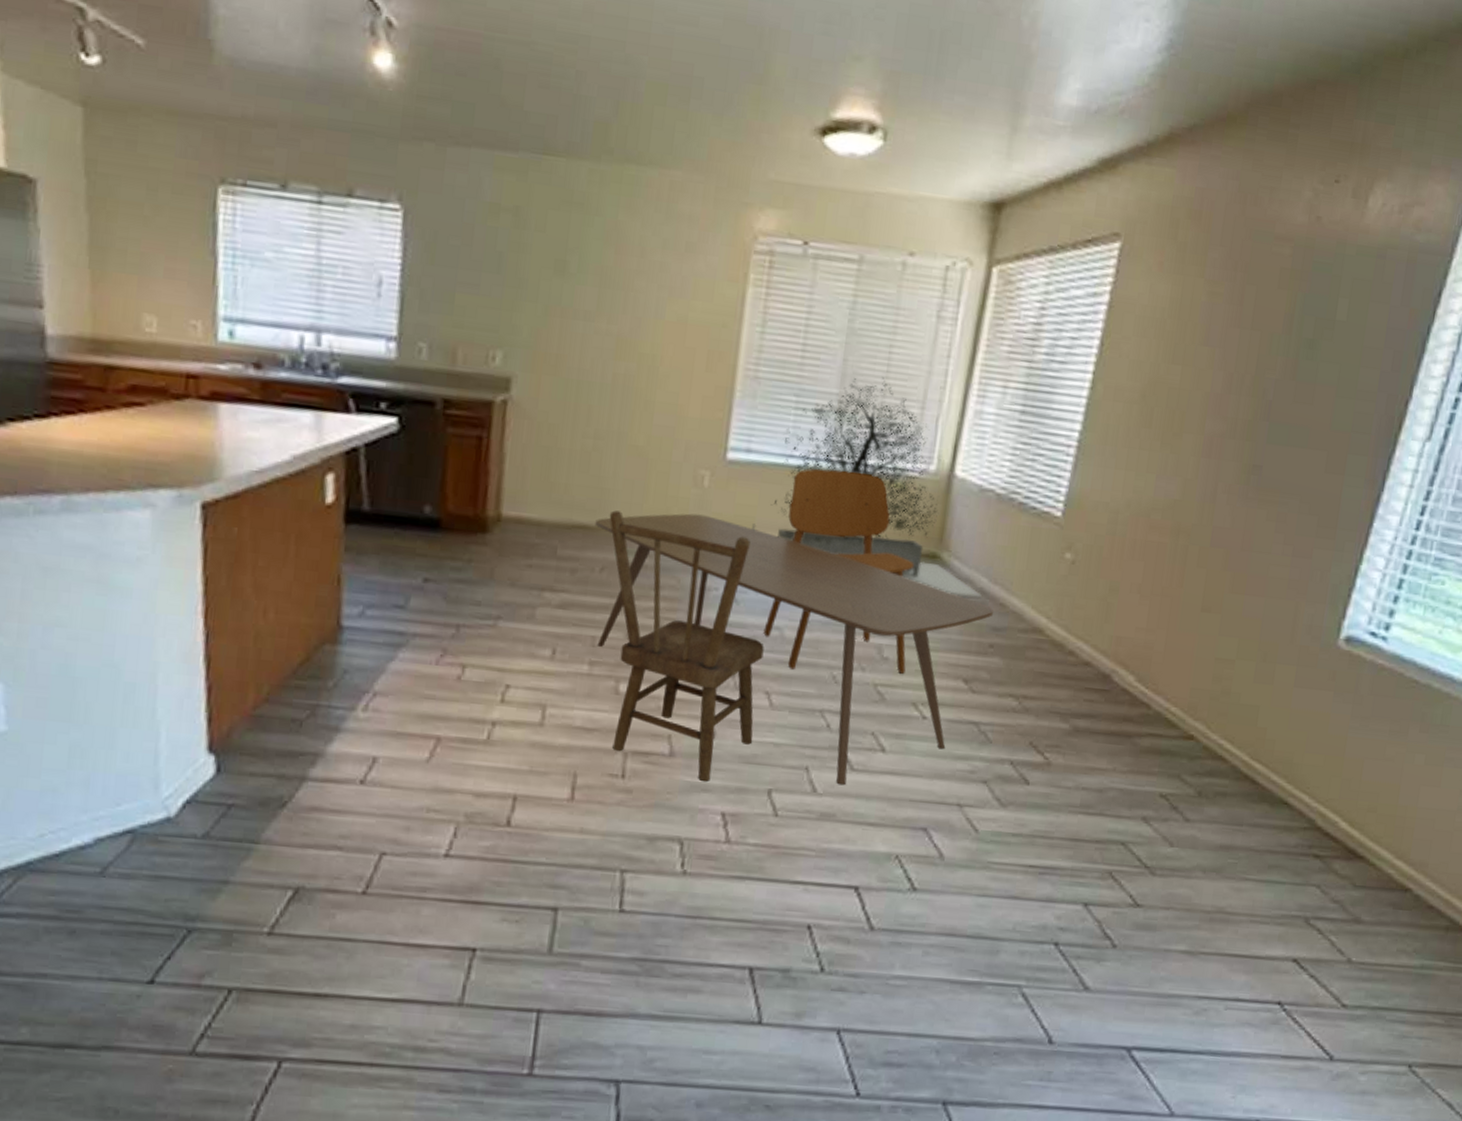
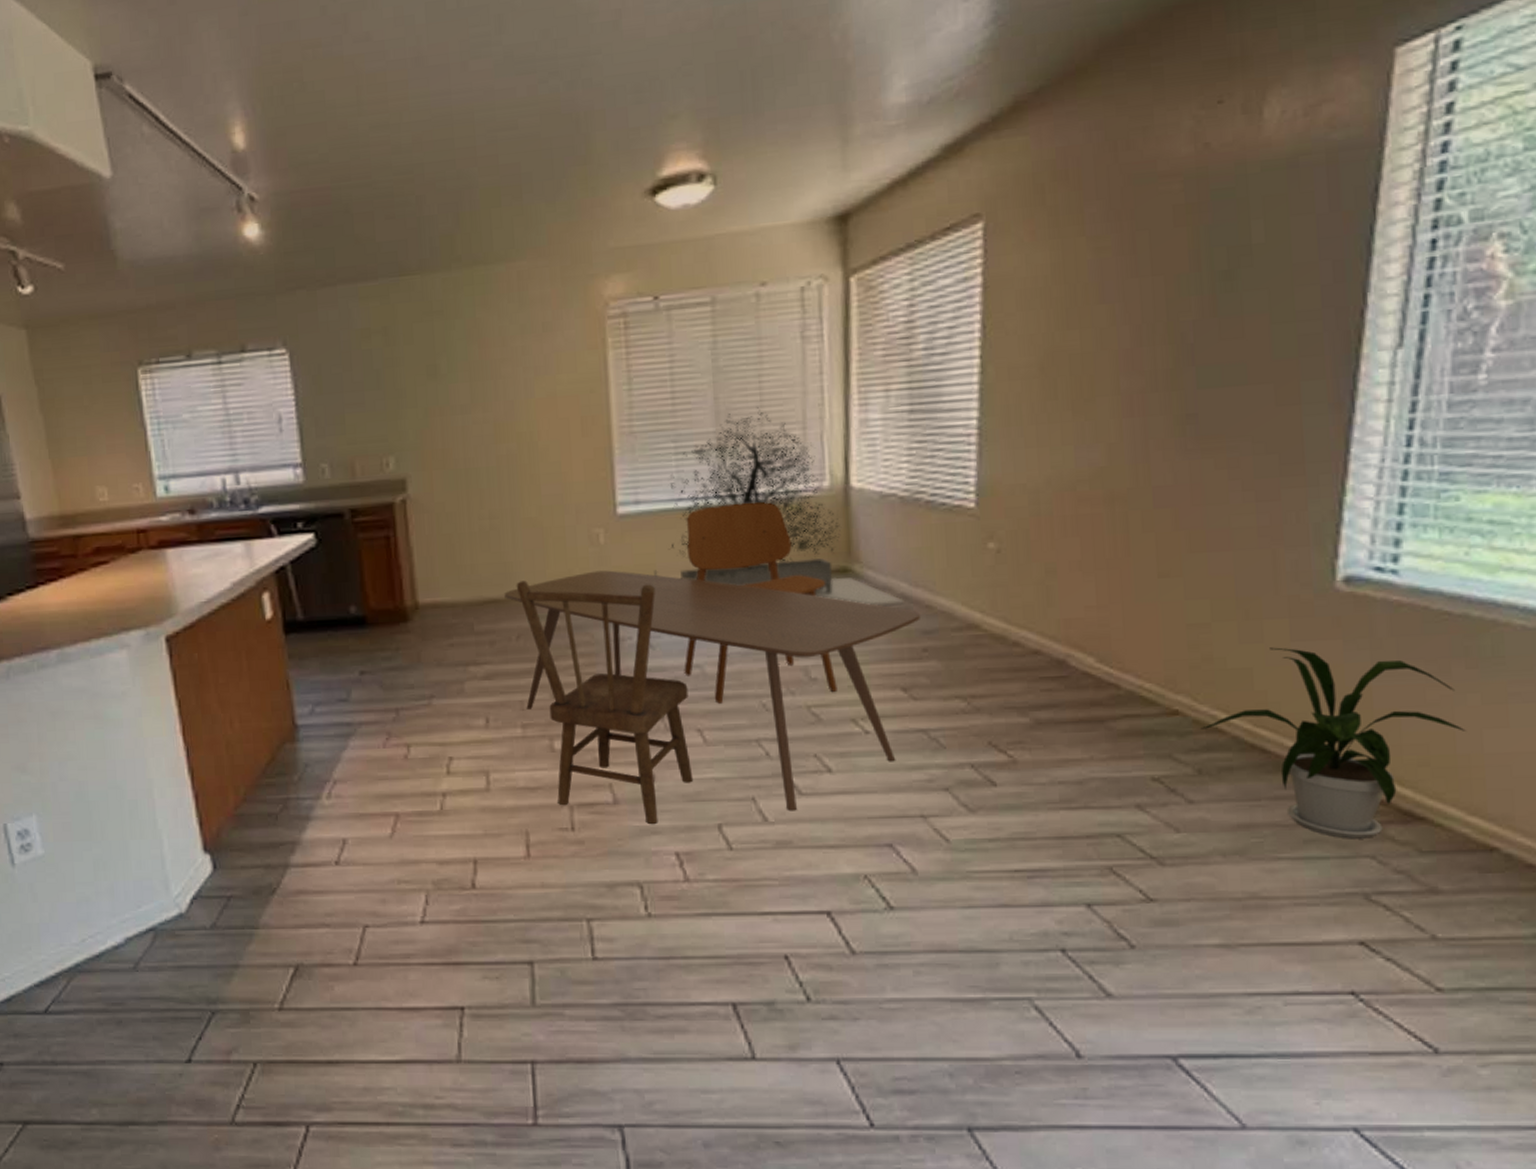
house plant: none [1208,690,1408,870] -> present [1200,647,1466,839]

